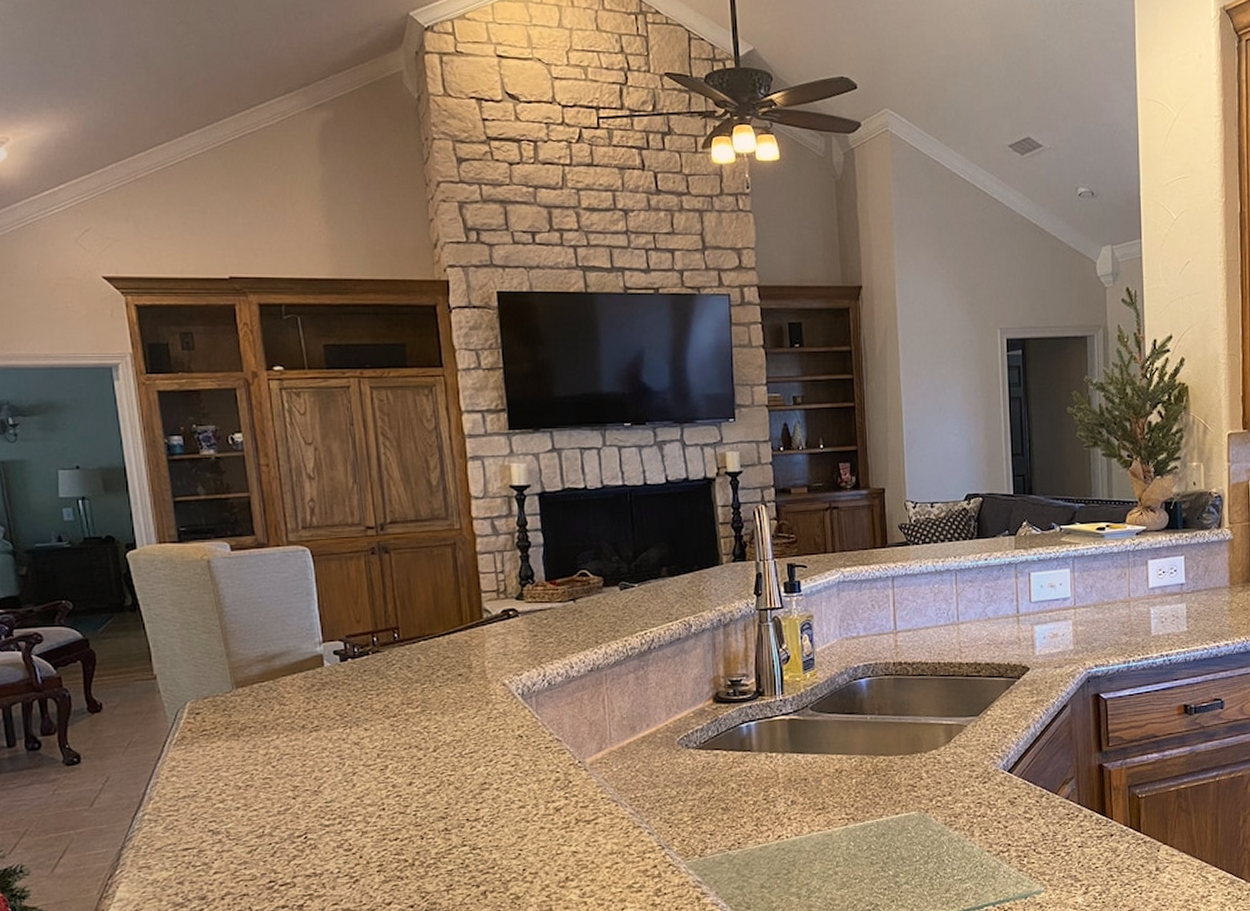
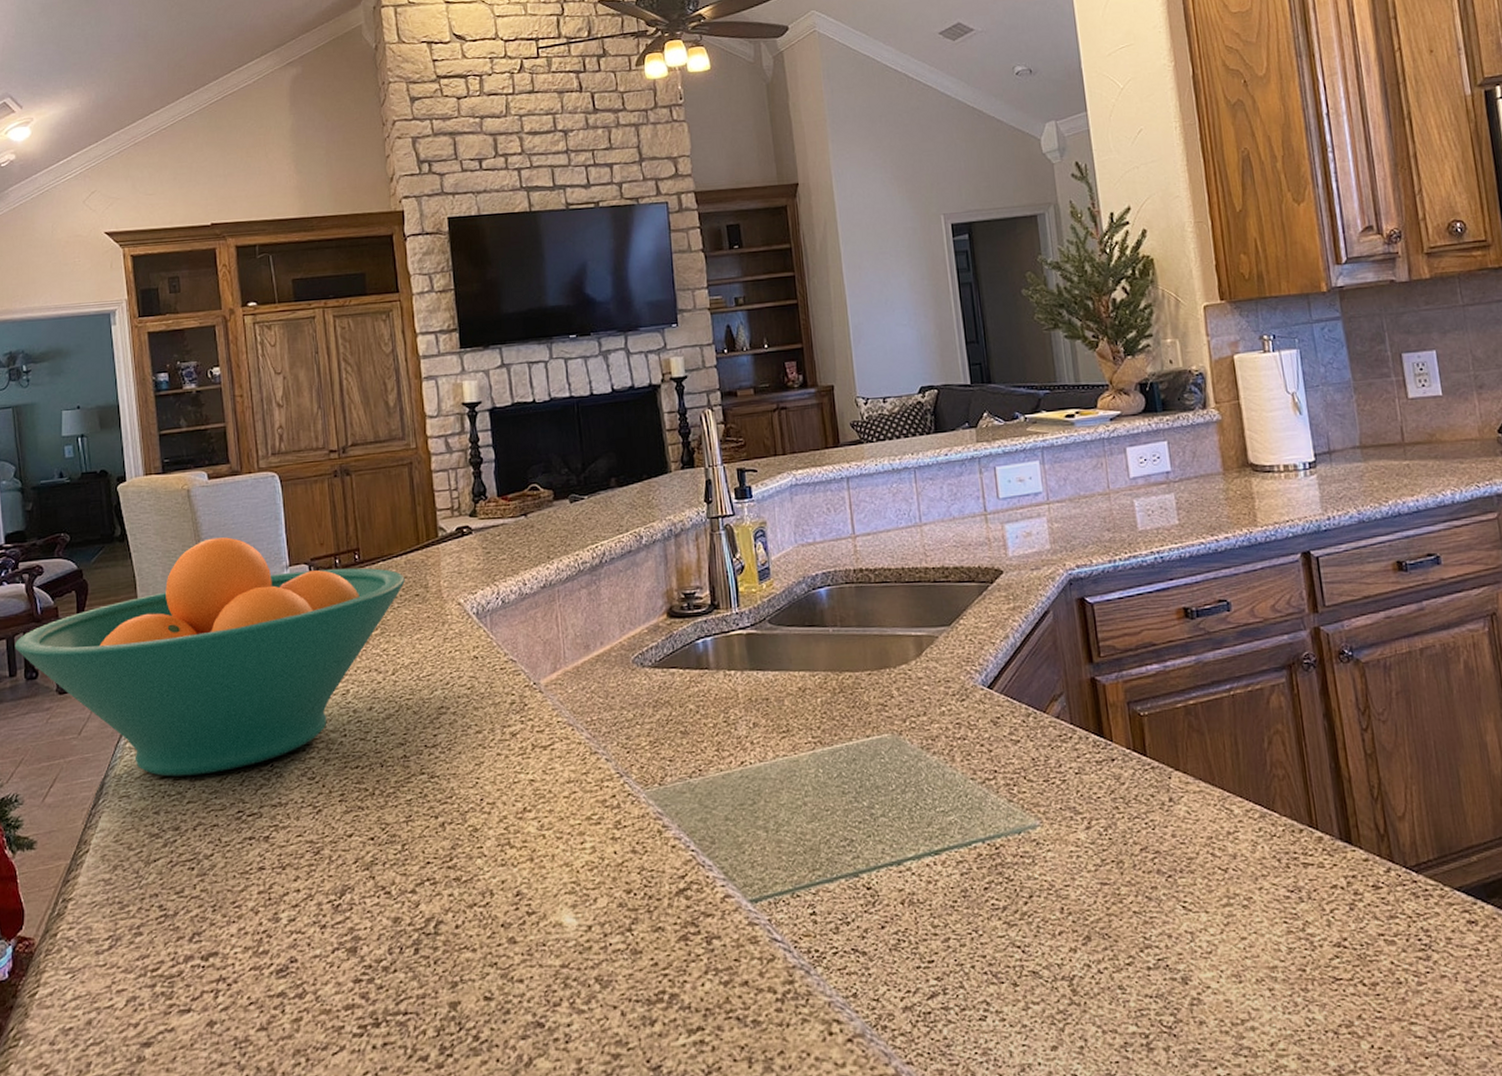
fruit bowl: none [12,611,447,848] -> present [14,537,405,777]

